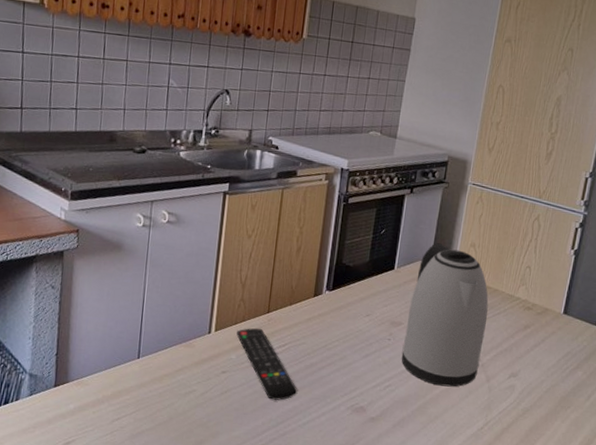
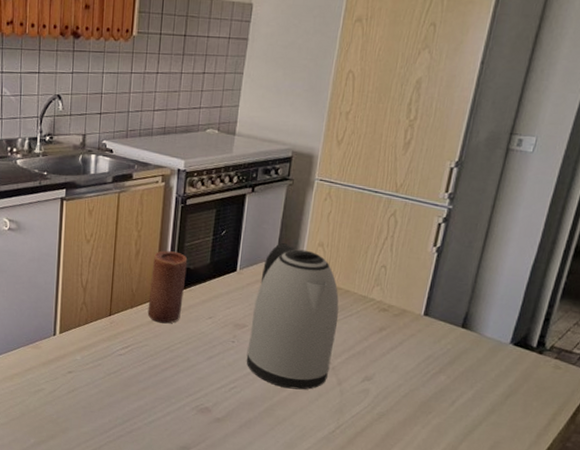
remote control: present [236,328,298,400] -> none [80,330,143,400]
candle: none [306,247,348,321] -> present [147,250,188,324]

